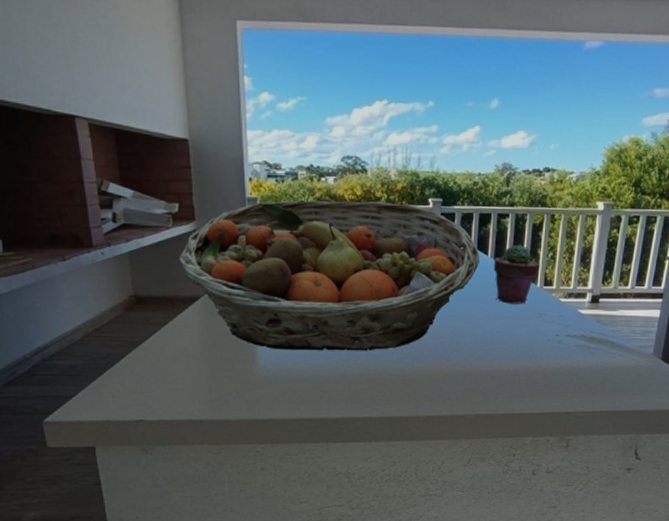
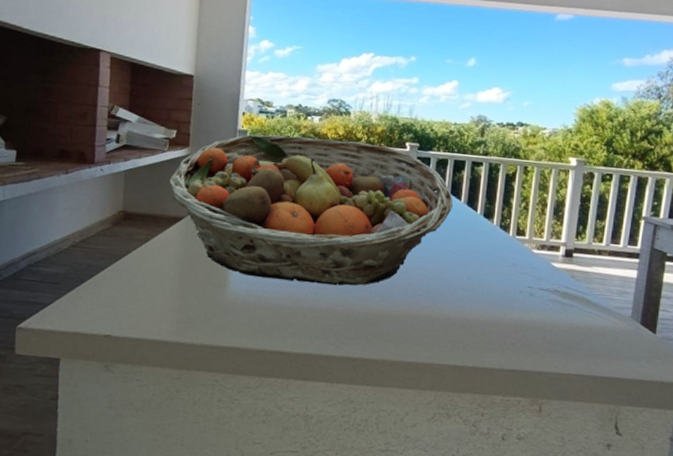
potted succulent: present [493,244,540,304] -> none [466,192,513,252]

